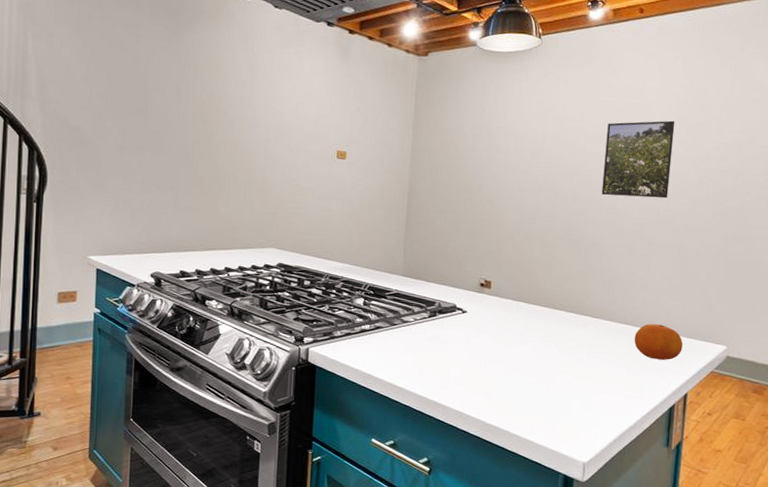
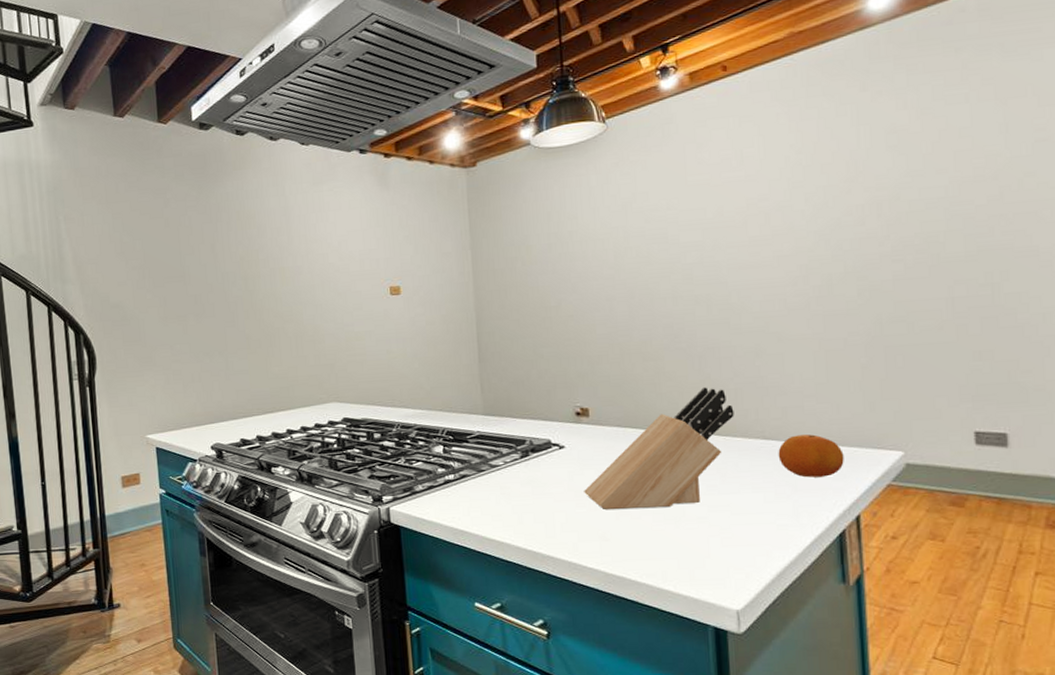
knife block: none [477,275,606,372] -> present [584,387,734,509]
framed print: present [601,120,675,199] -> none [703,189,794,291]

